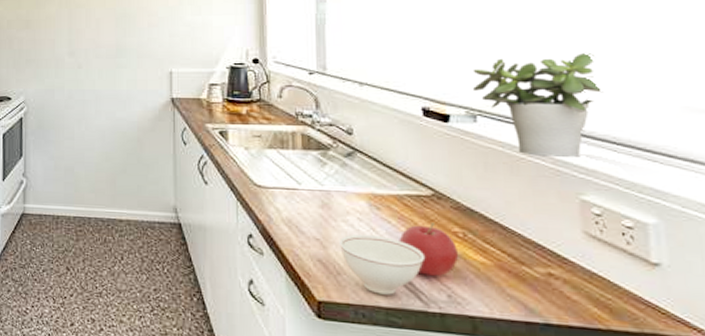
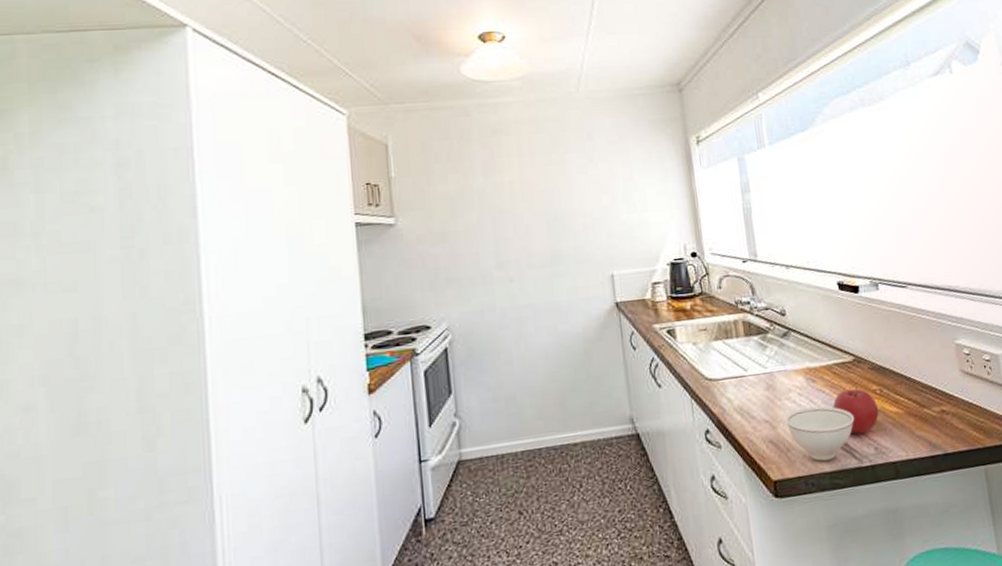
potted plant: present [473,53,604,158] -> none [871,222,960,313]

